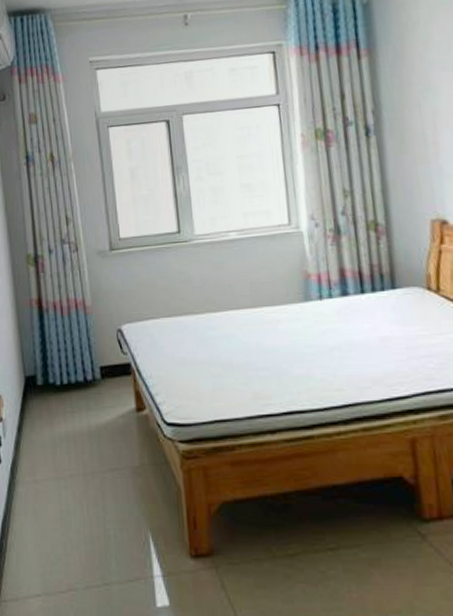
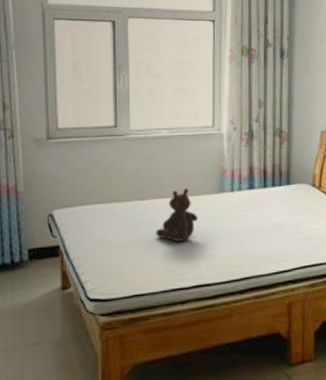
teddy bear: none [233,296,281,359] -> present [156,187,197,242]

